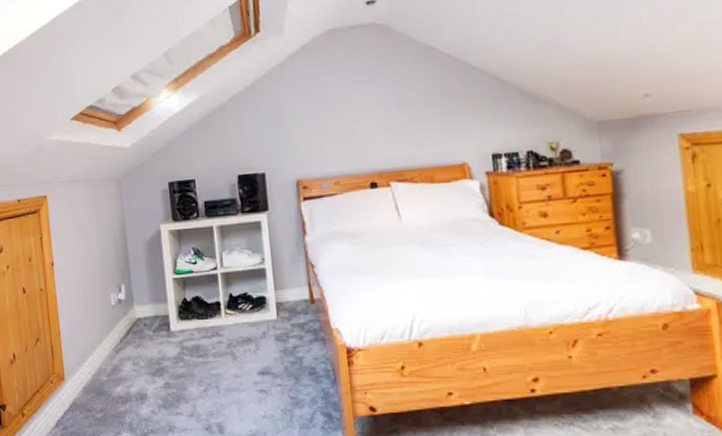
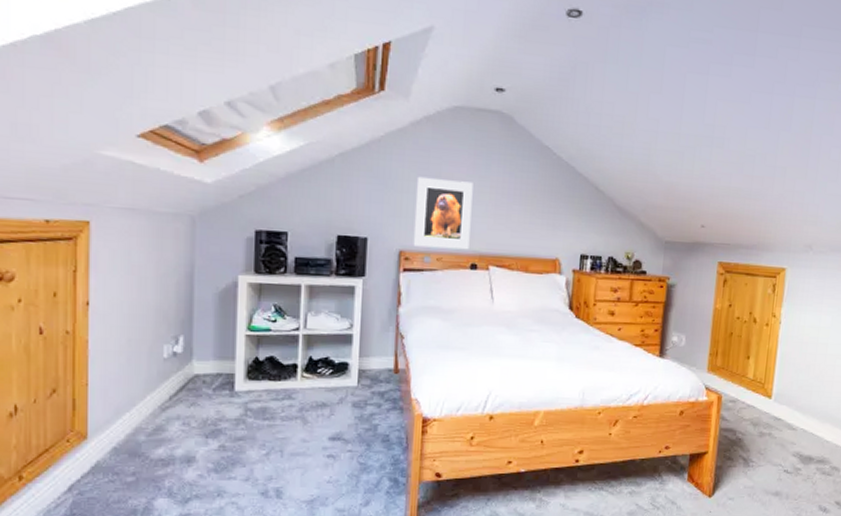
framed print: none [303,100,366,174] -> present [413,176,473,250]

